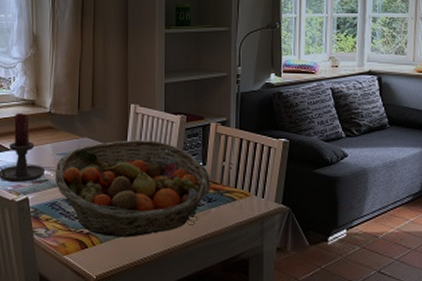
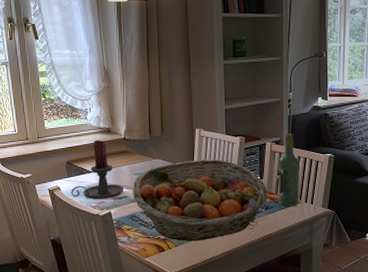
wine bottle: none [223,113,250,201] -> present [278,133,301,207]

